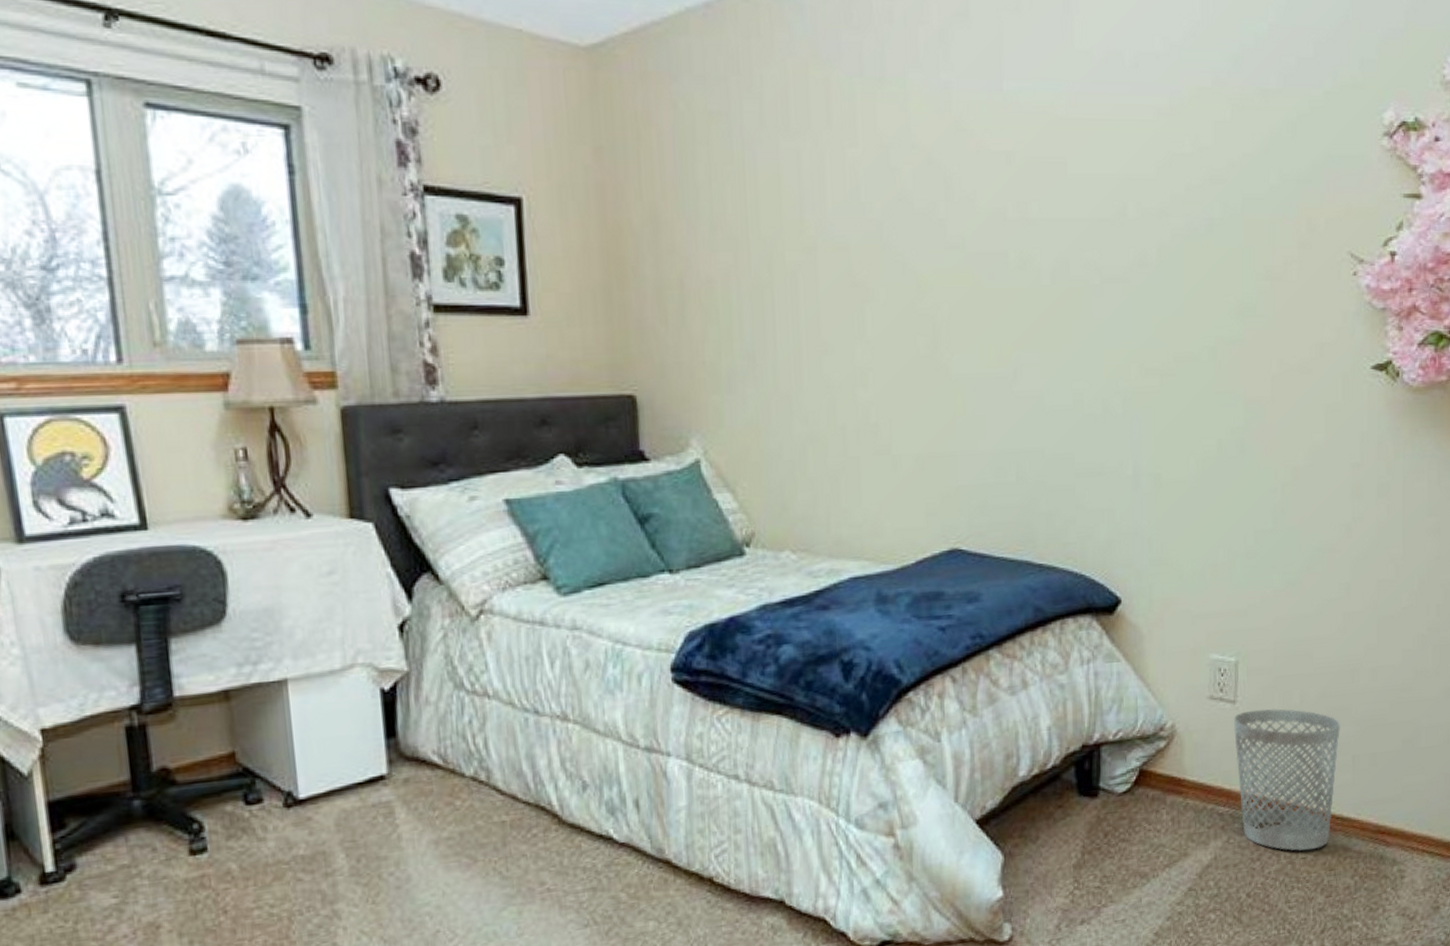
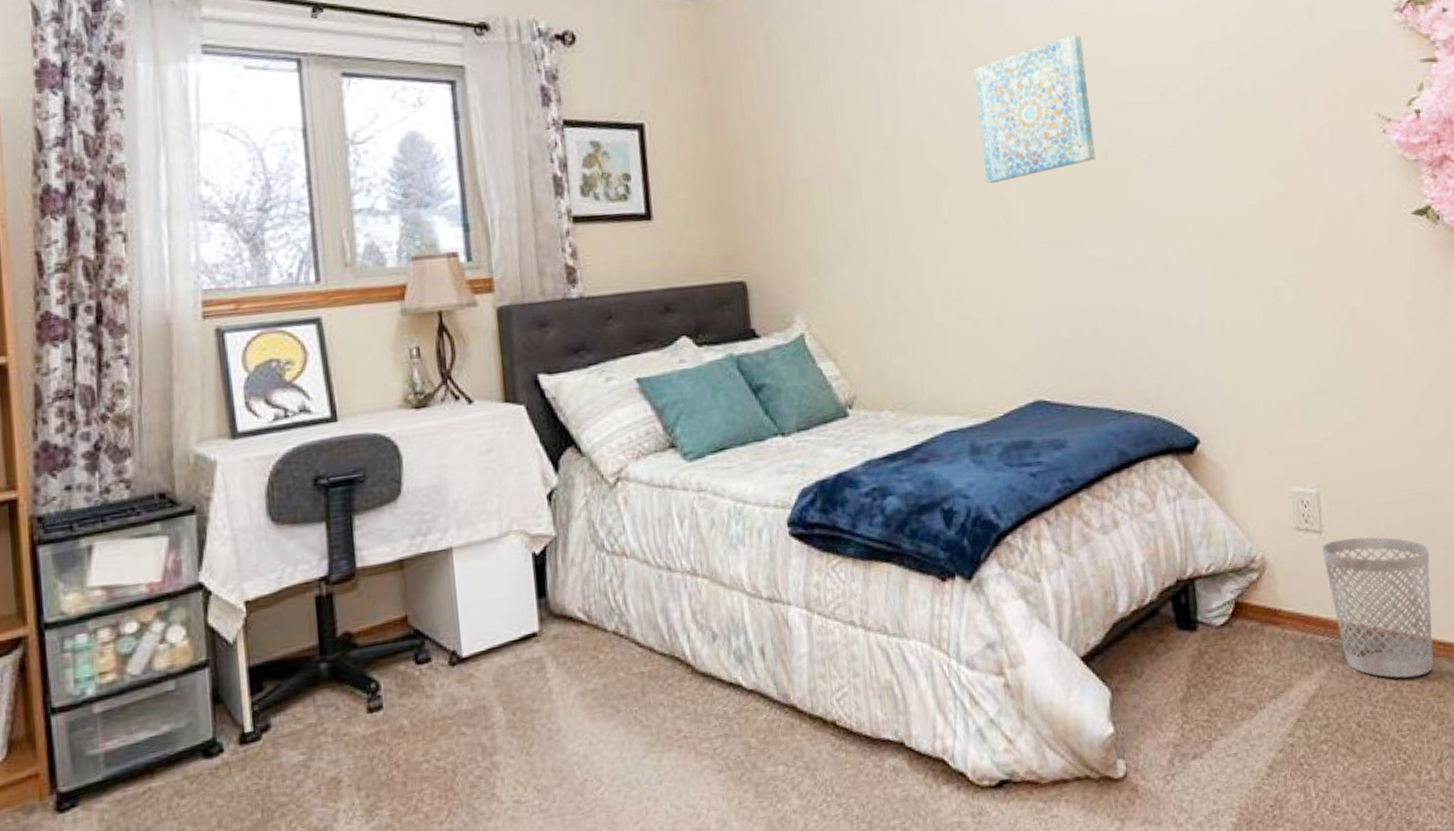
wall art: none [912,131,1041,300] -> present [973,34,1096,183]

